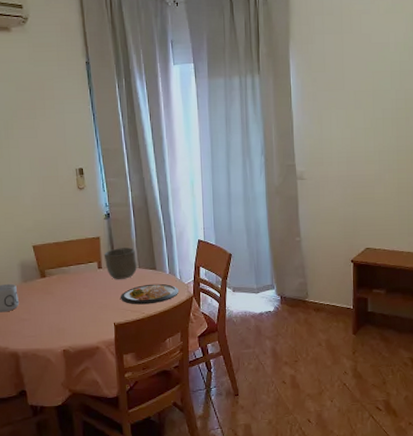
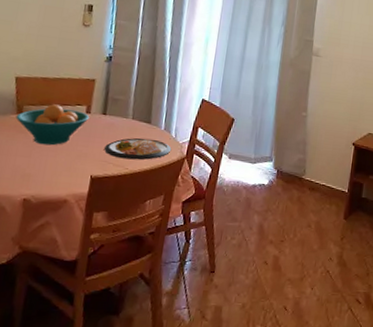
fruit bowl: none [41,265,102,302] -> present [16,104,90,146]
bowl: present [104,247,137,279] -> none [95,94,132,129]

